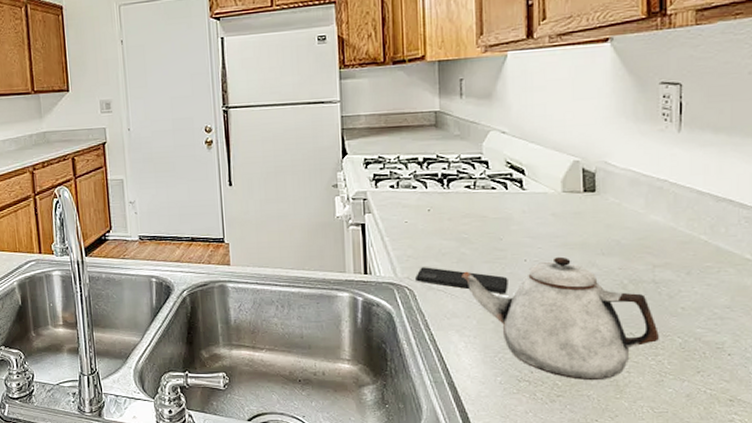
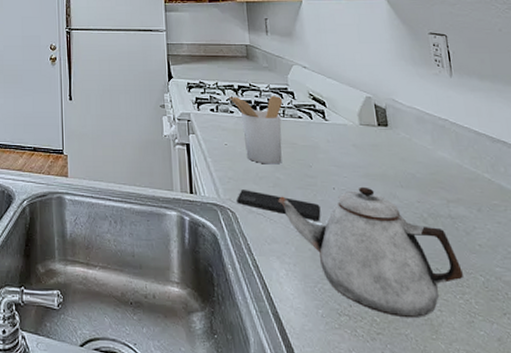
utensil holder: none [412,165,475,240] -> present [229,95,283,165]

